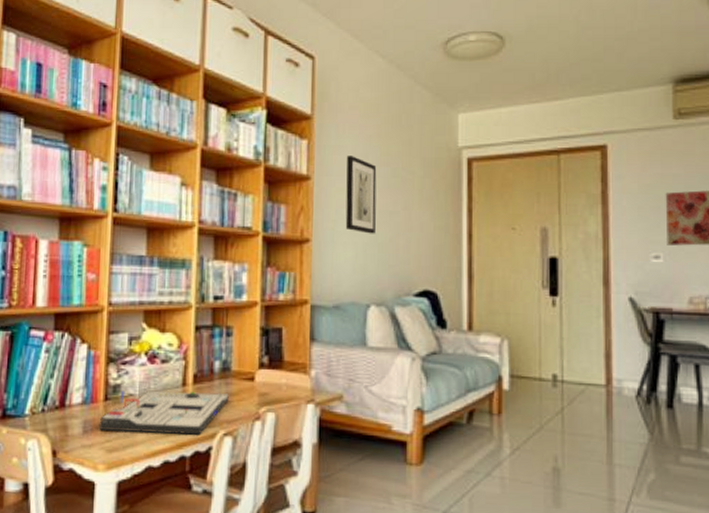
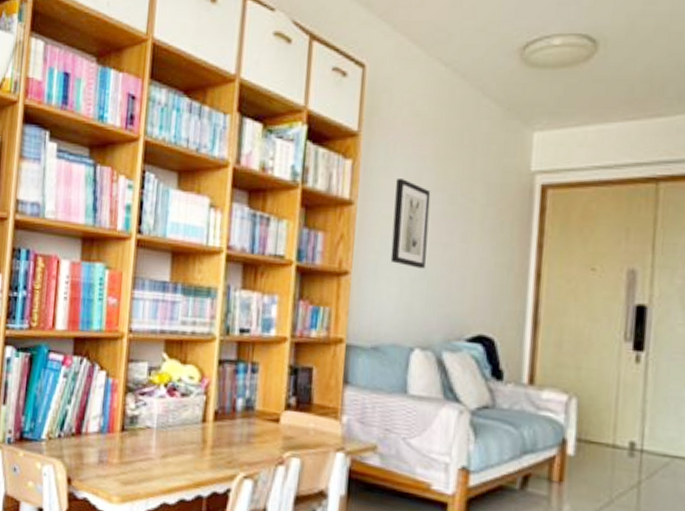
board game: present [98,390,229,435] -> none [114,422,251,476]

